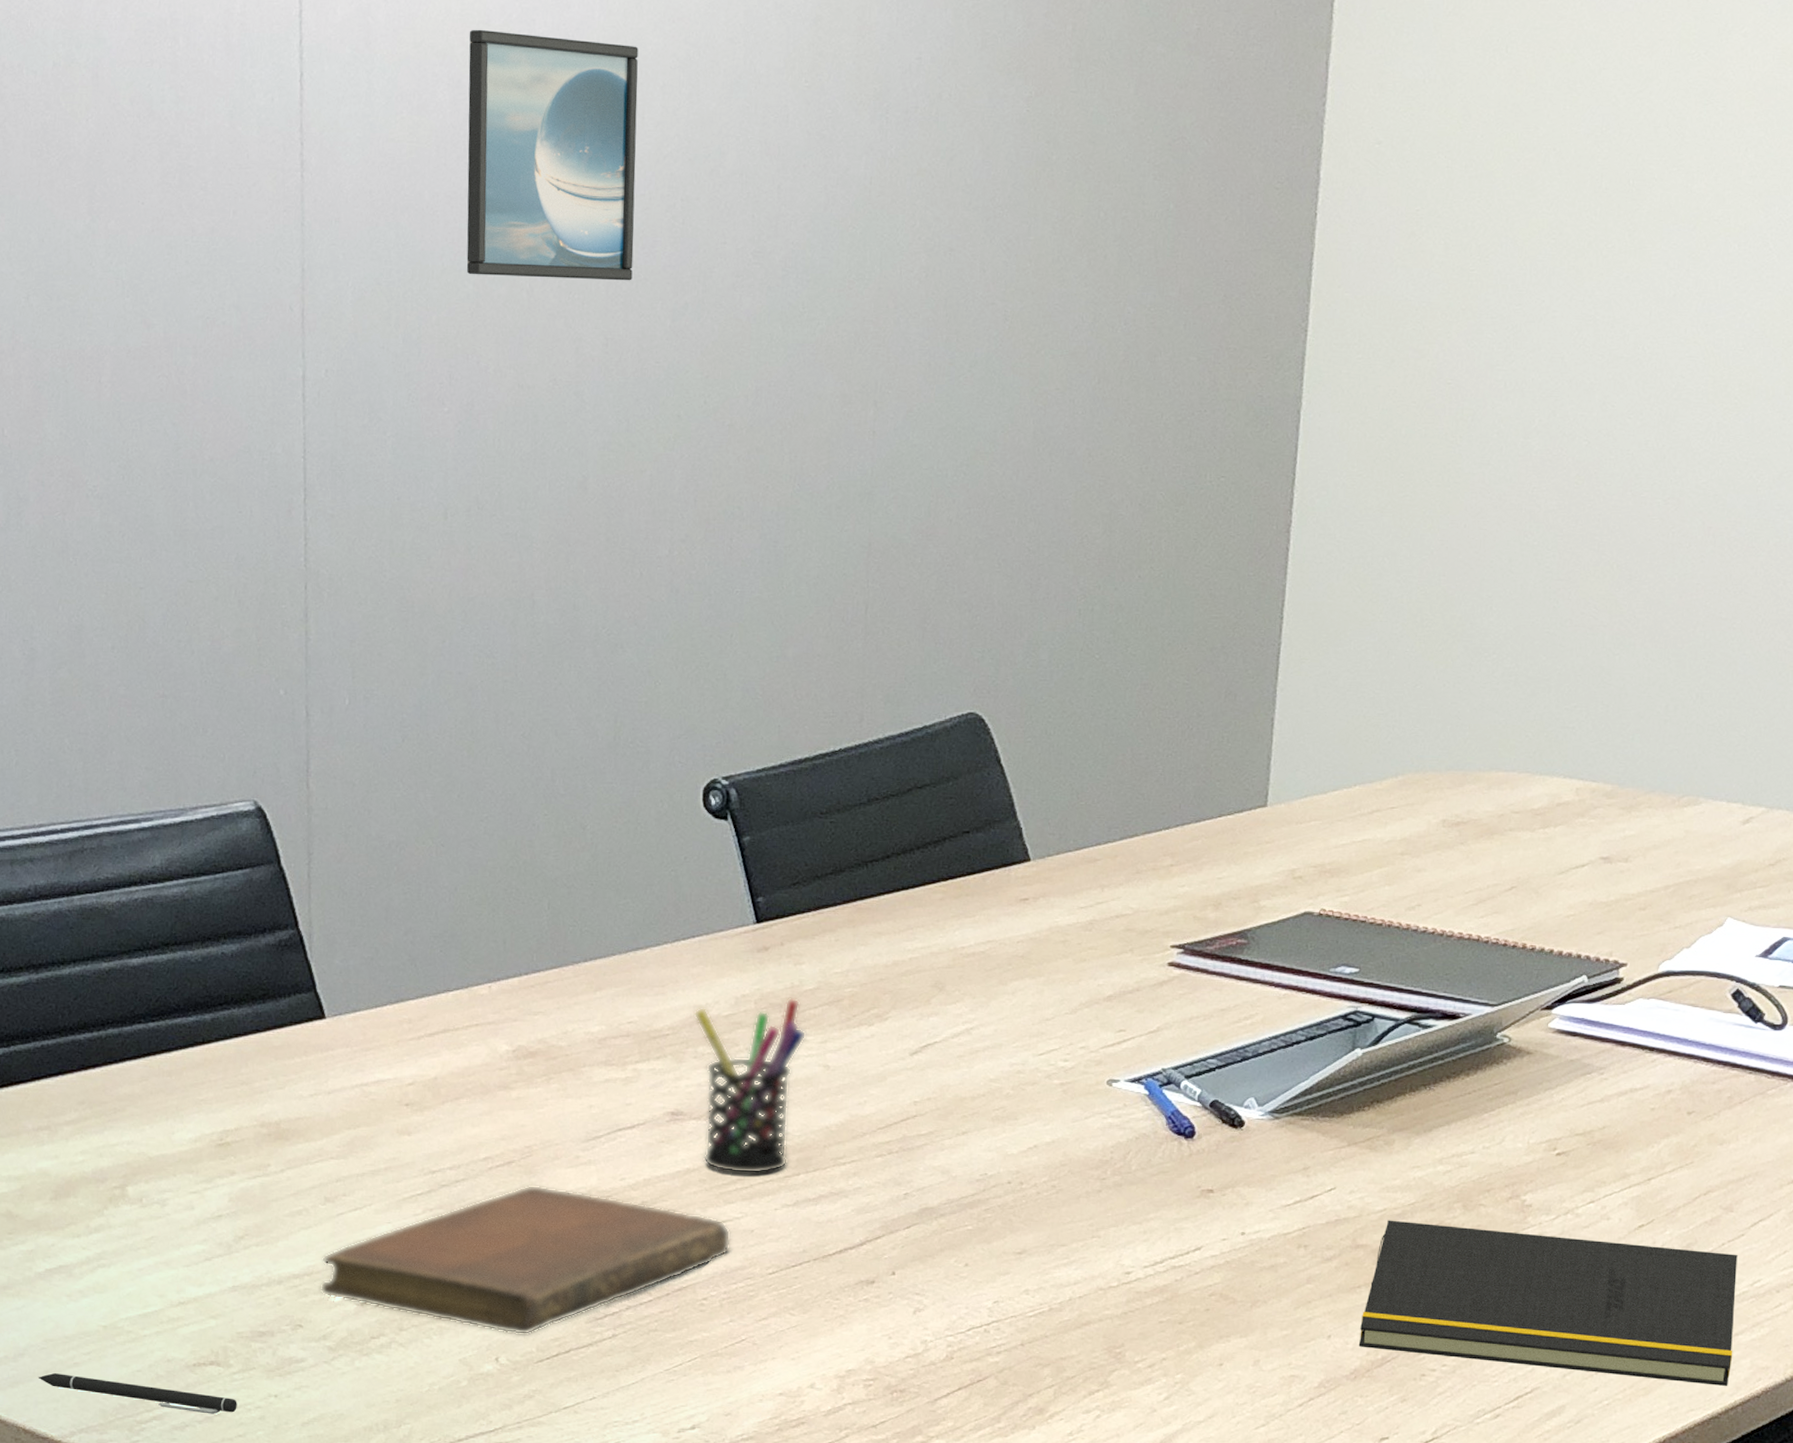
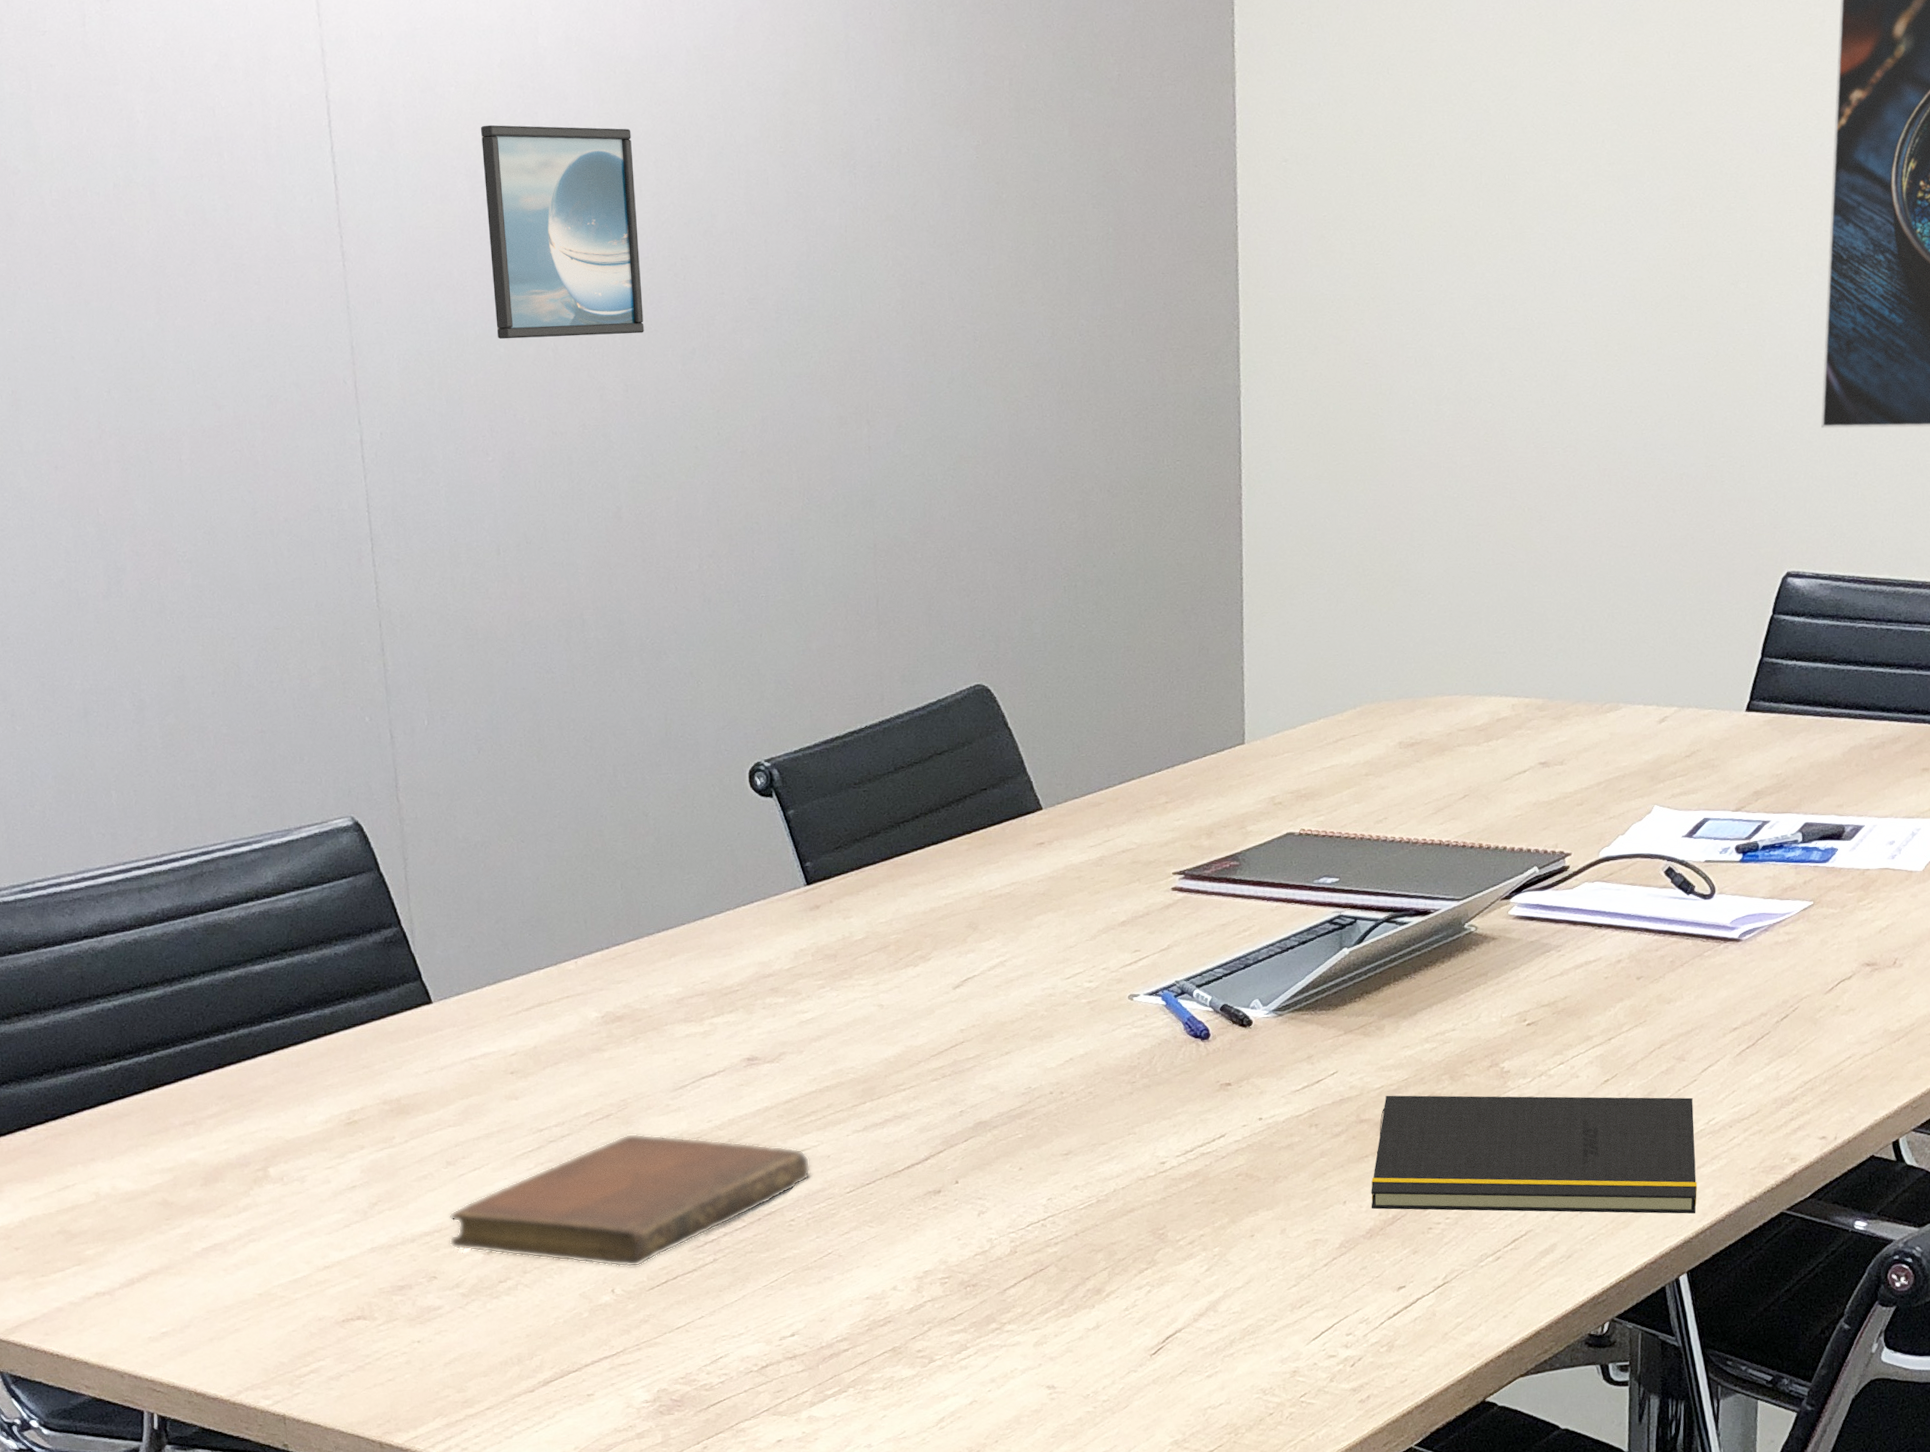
pen: present [38,1373,237,1414] -> none [204,1340,385,1364]
pen holder: present [693,998,807,1174] -> none [759,948,860,1107]

